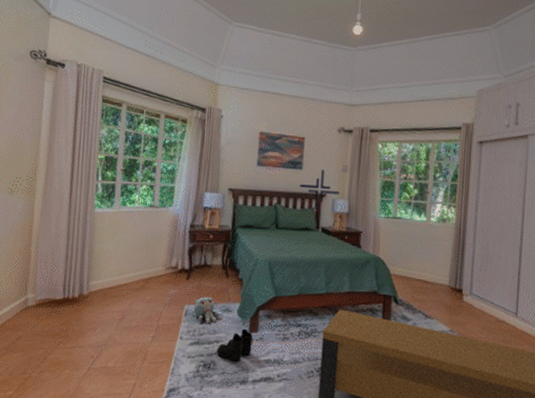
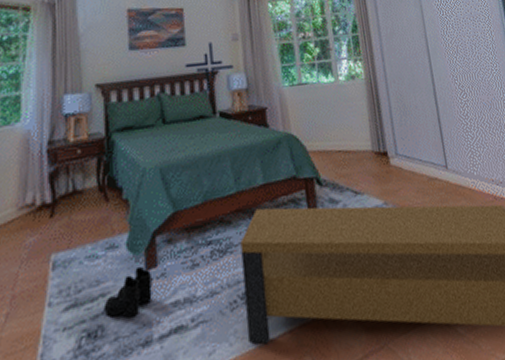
plush toy: present [193,297,220,324] -> none [64,234,103,273]

